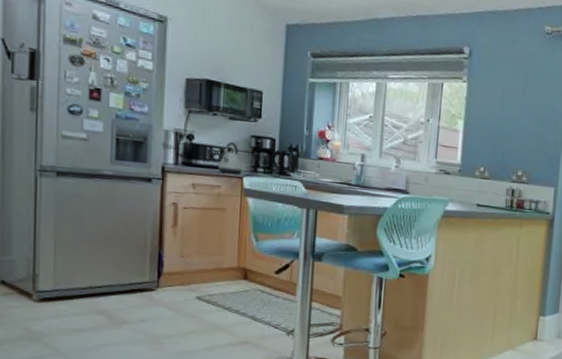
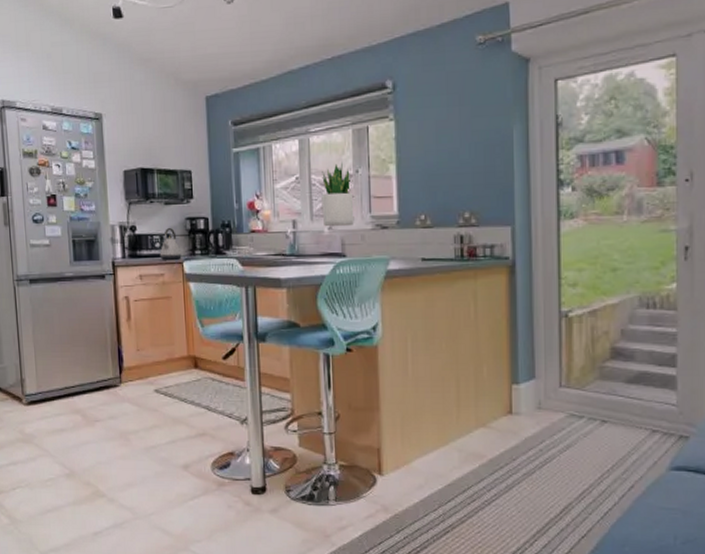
planter: none [391,110,424,168] -> present [321,163,354,227]

